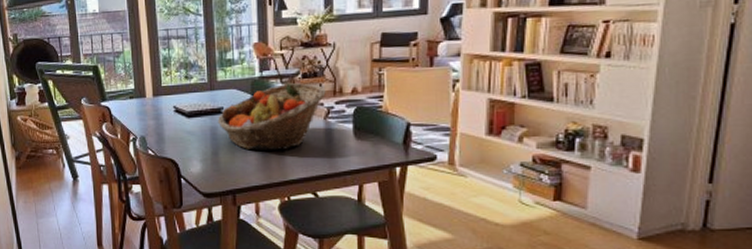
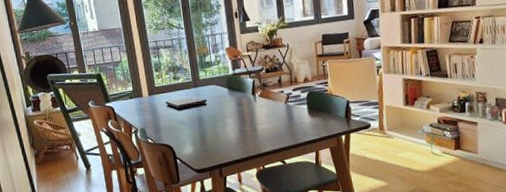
fruit basket: present [217,83,326,150] -> none [202,76,285,132]

